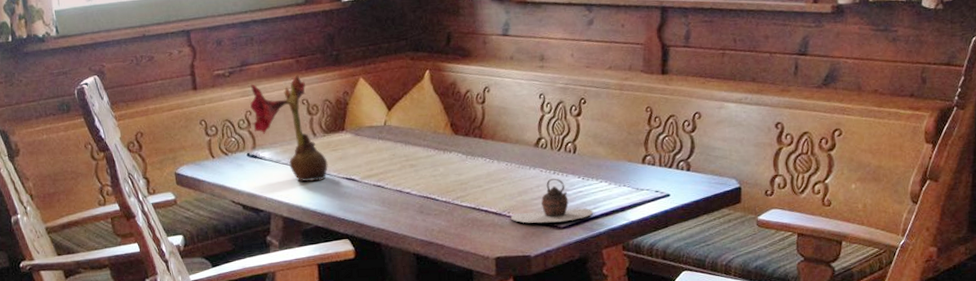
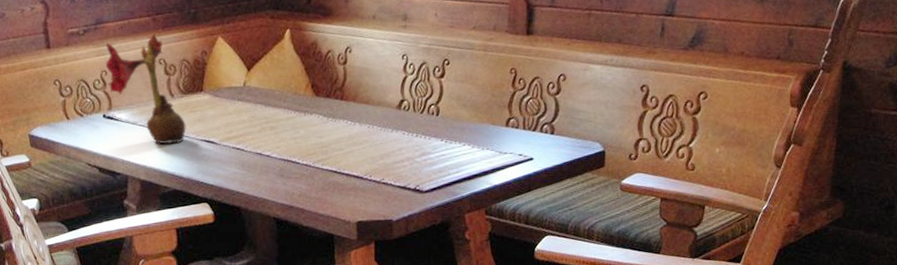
teapot: present [510,178,594,223] -> none [372,141,456,187]

